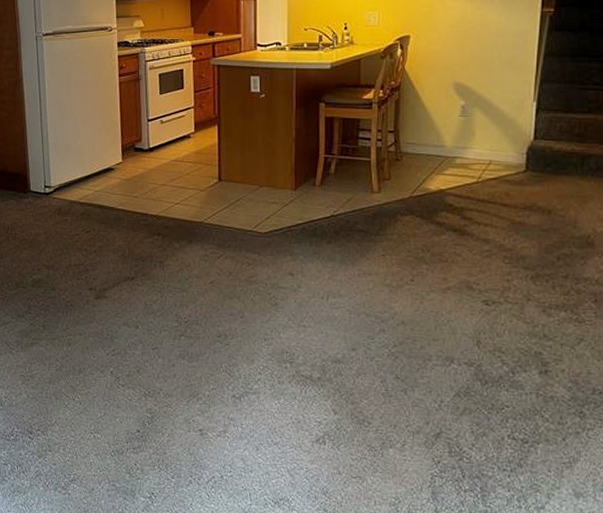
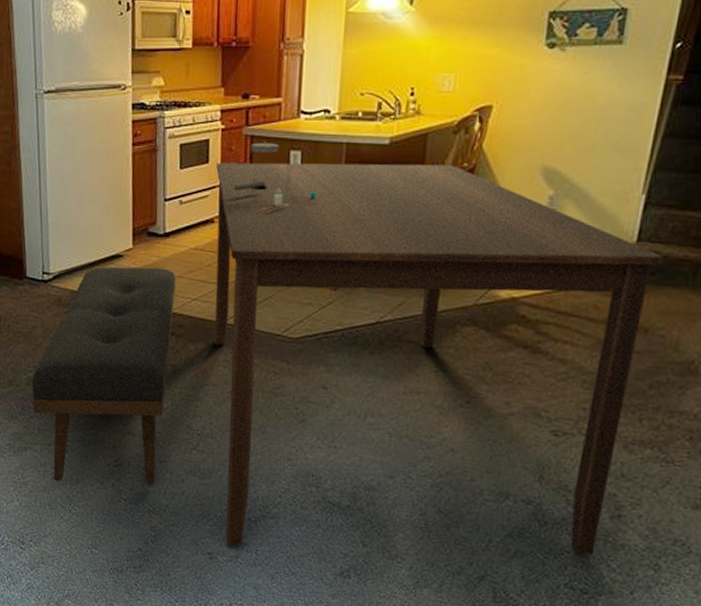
dining table: none [37,68,557,421] -> present [32,140,665,555]

